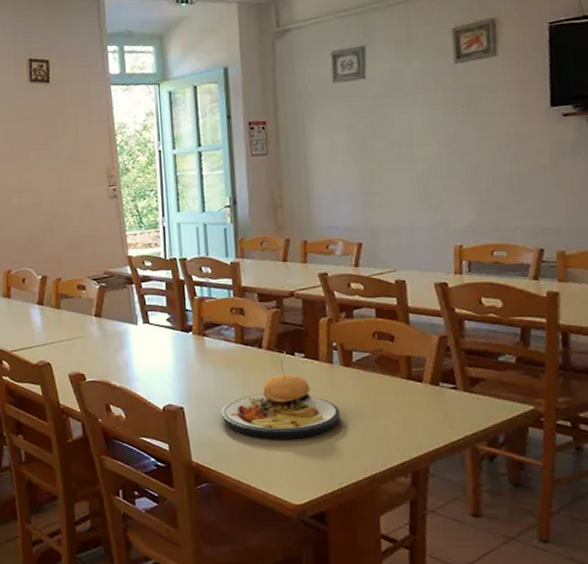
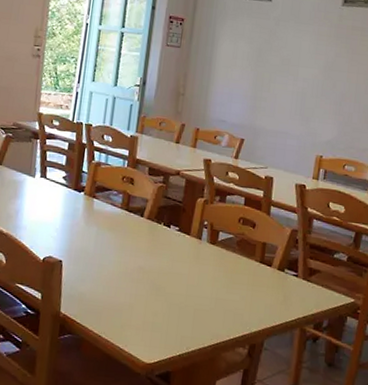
plate: present [221,359,340,439] -> none [95,229,200,303]

